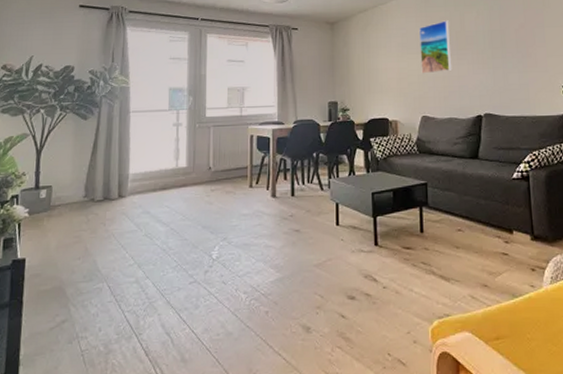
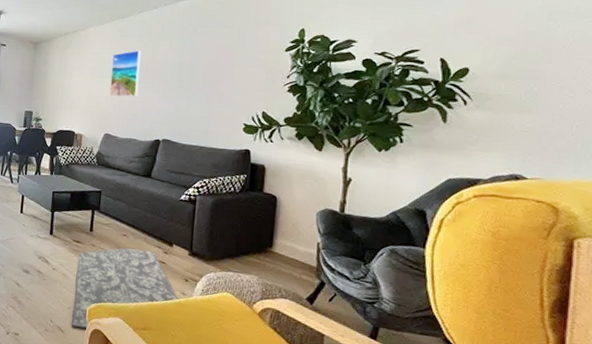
rug: none [411,243,528,356] -> present [72,248,179,328]

